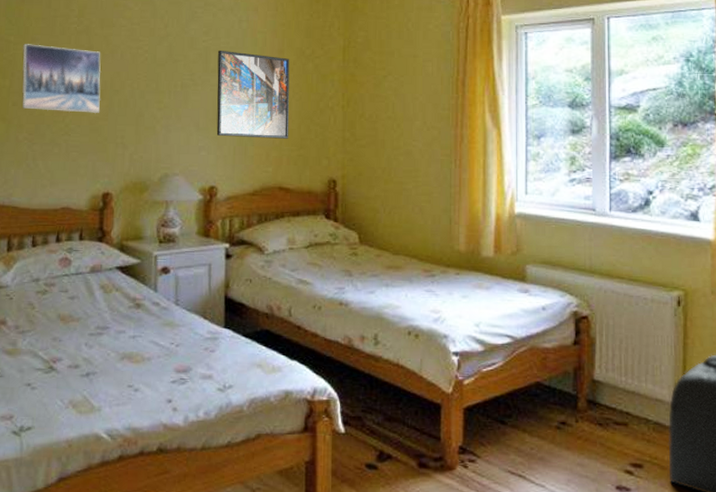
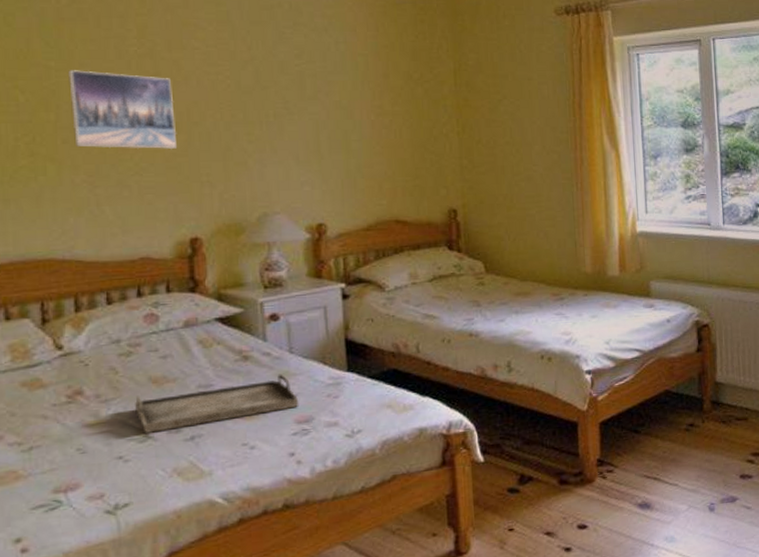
serving tray: none [44,323,180,365] -> present [134,374,299,433]
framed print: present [216,50,290,139] -> none [314,74,402,170]

